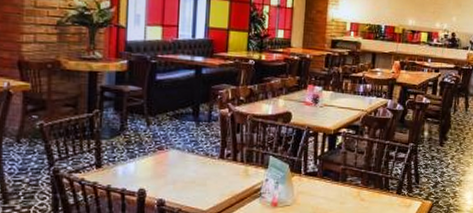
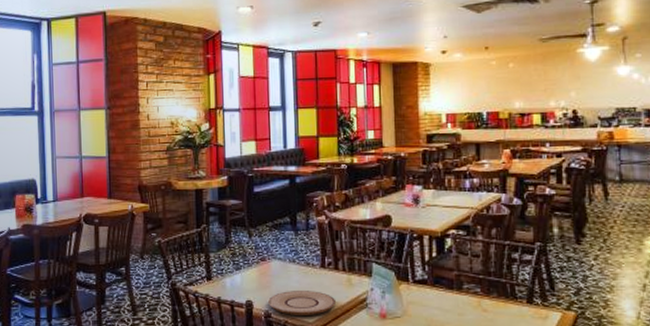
plate: none [163,180,231,204] -> present [268,291,335,315]

